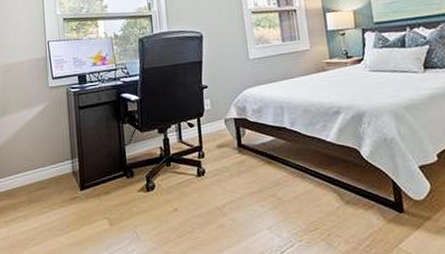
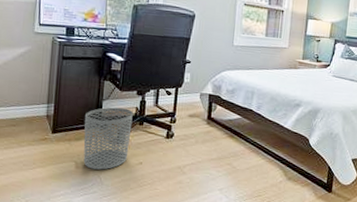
waste bin: none [109,150,161,224] -> present [83,107,133,170]

